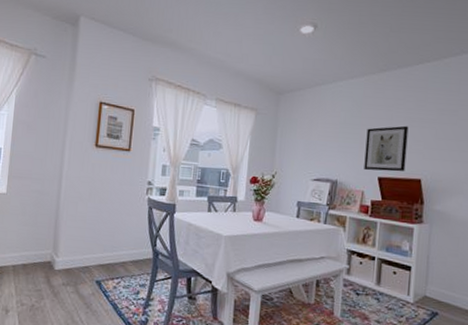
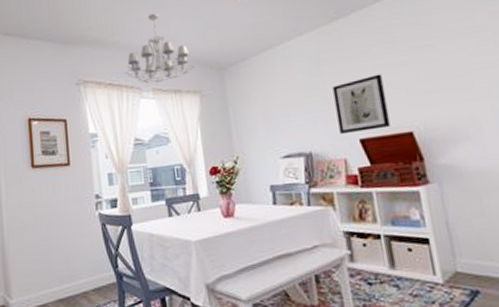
chandelier: none [194,30,257,94] -> present [124,13,195,84]

